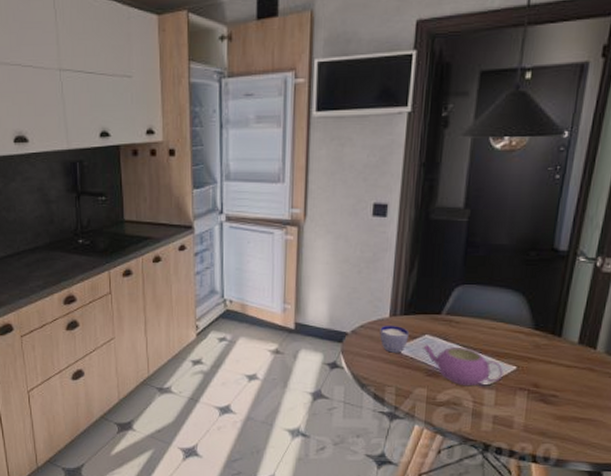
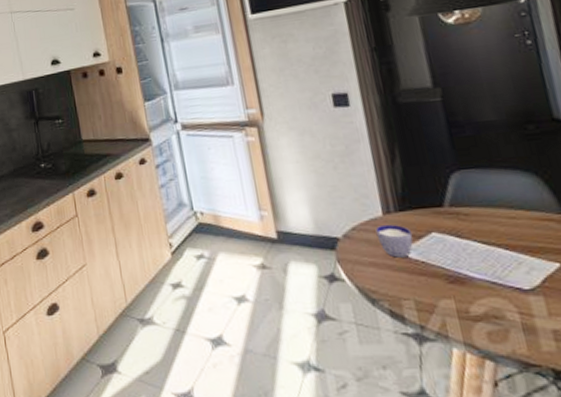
teapot: present [423,344,503,386] -> none [433,244,546,293]

